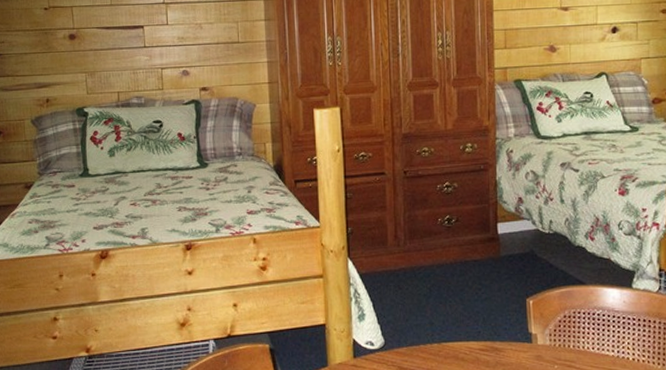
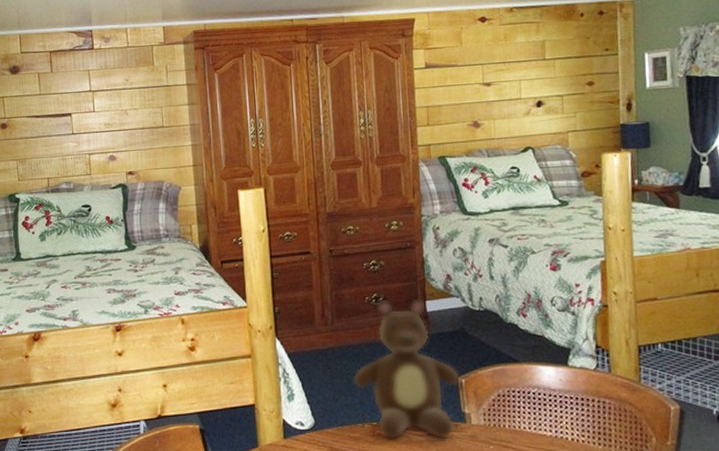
teddy bear: none [424,220,528,359] -> present [353,298,460,439]

